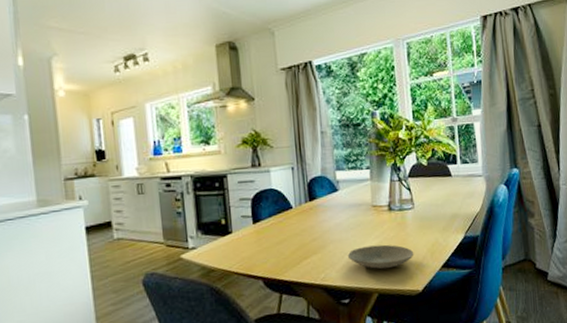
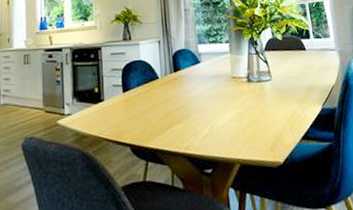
plate: present [347,244,414,269] -> none [209,115,274,140]

